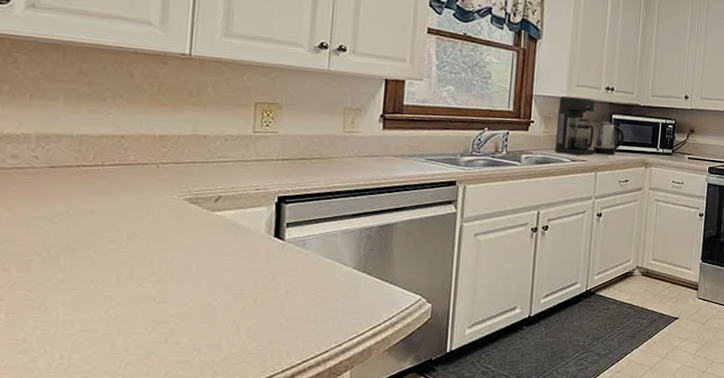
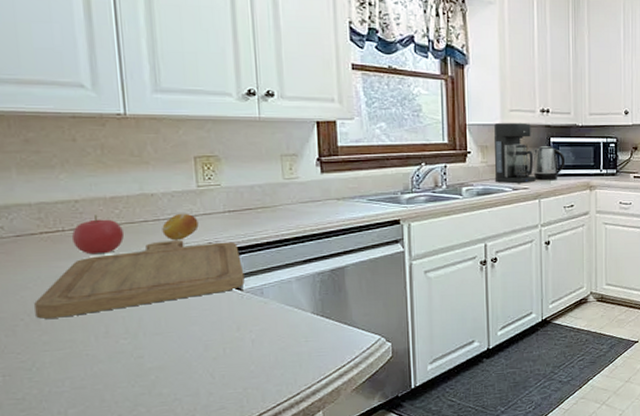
chopping board: none [55,184,289,255] -> present [34,240,245,319]
fruit: none [110,152,169,192] -> present [71,215,125,255]
fruit: none [209,157,249,185] -> present [162,213,199,241]

